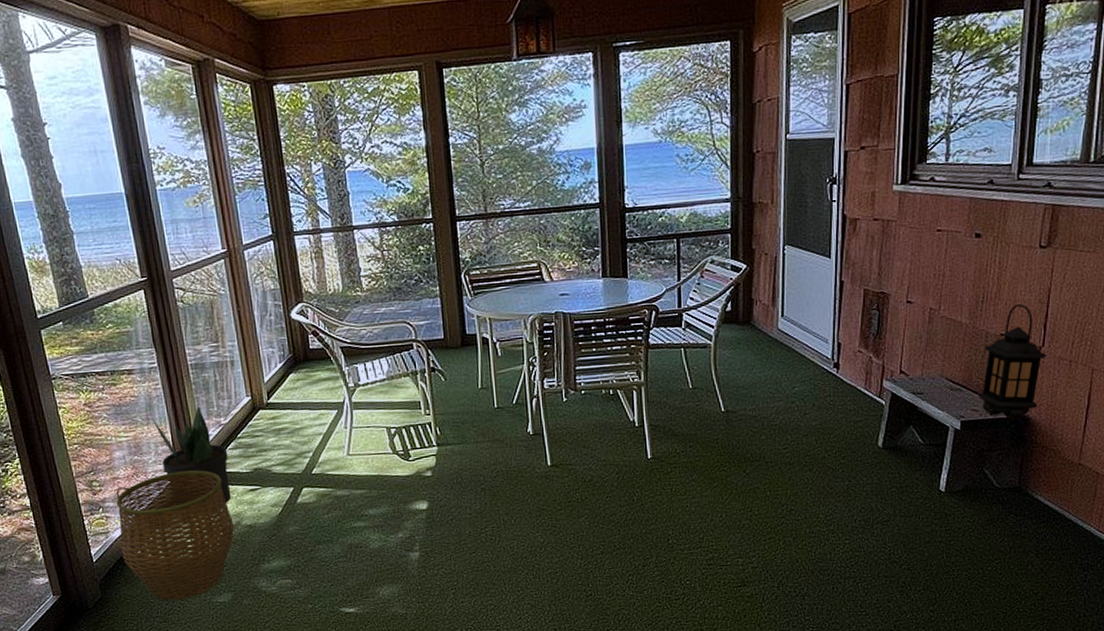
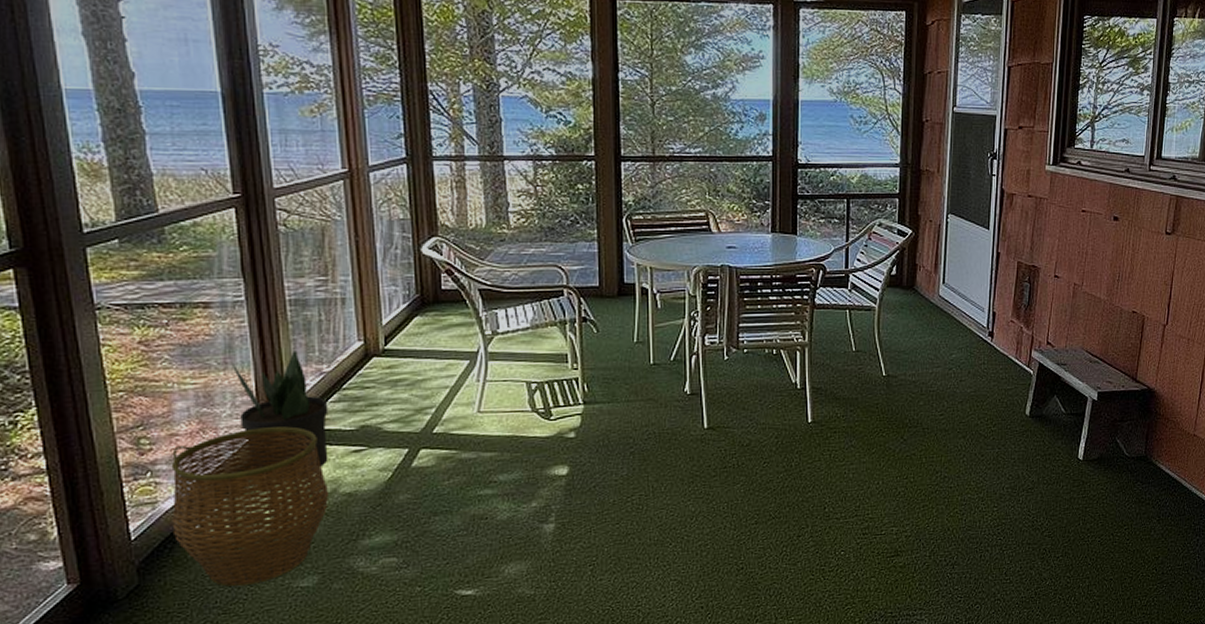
lantern: present [978,304,1046,418] -> none [1113,285,1169,391]

